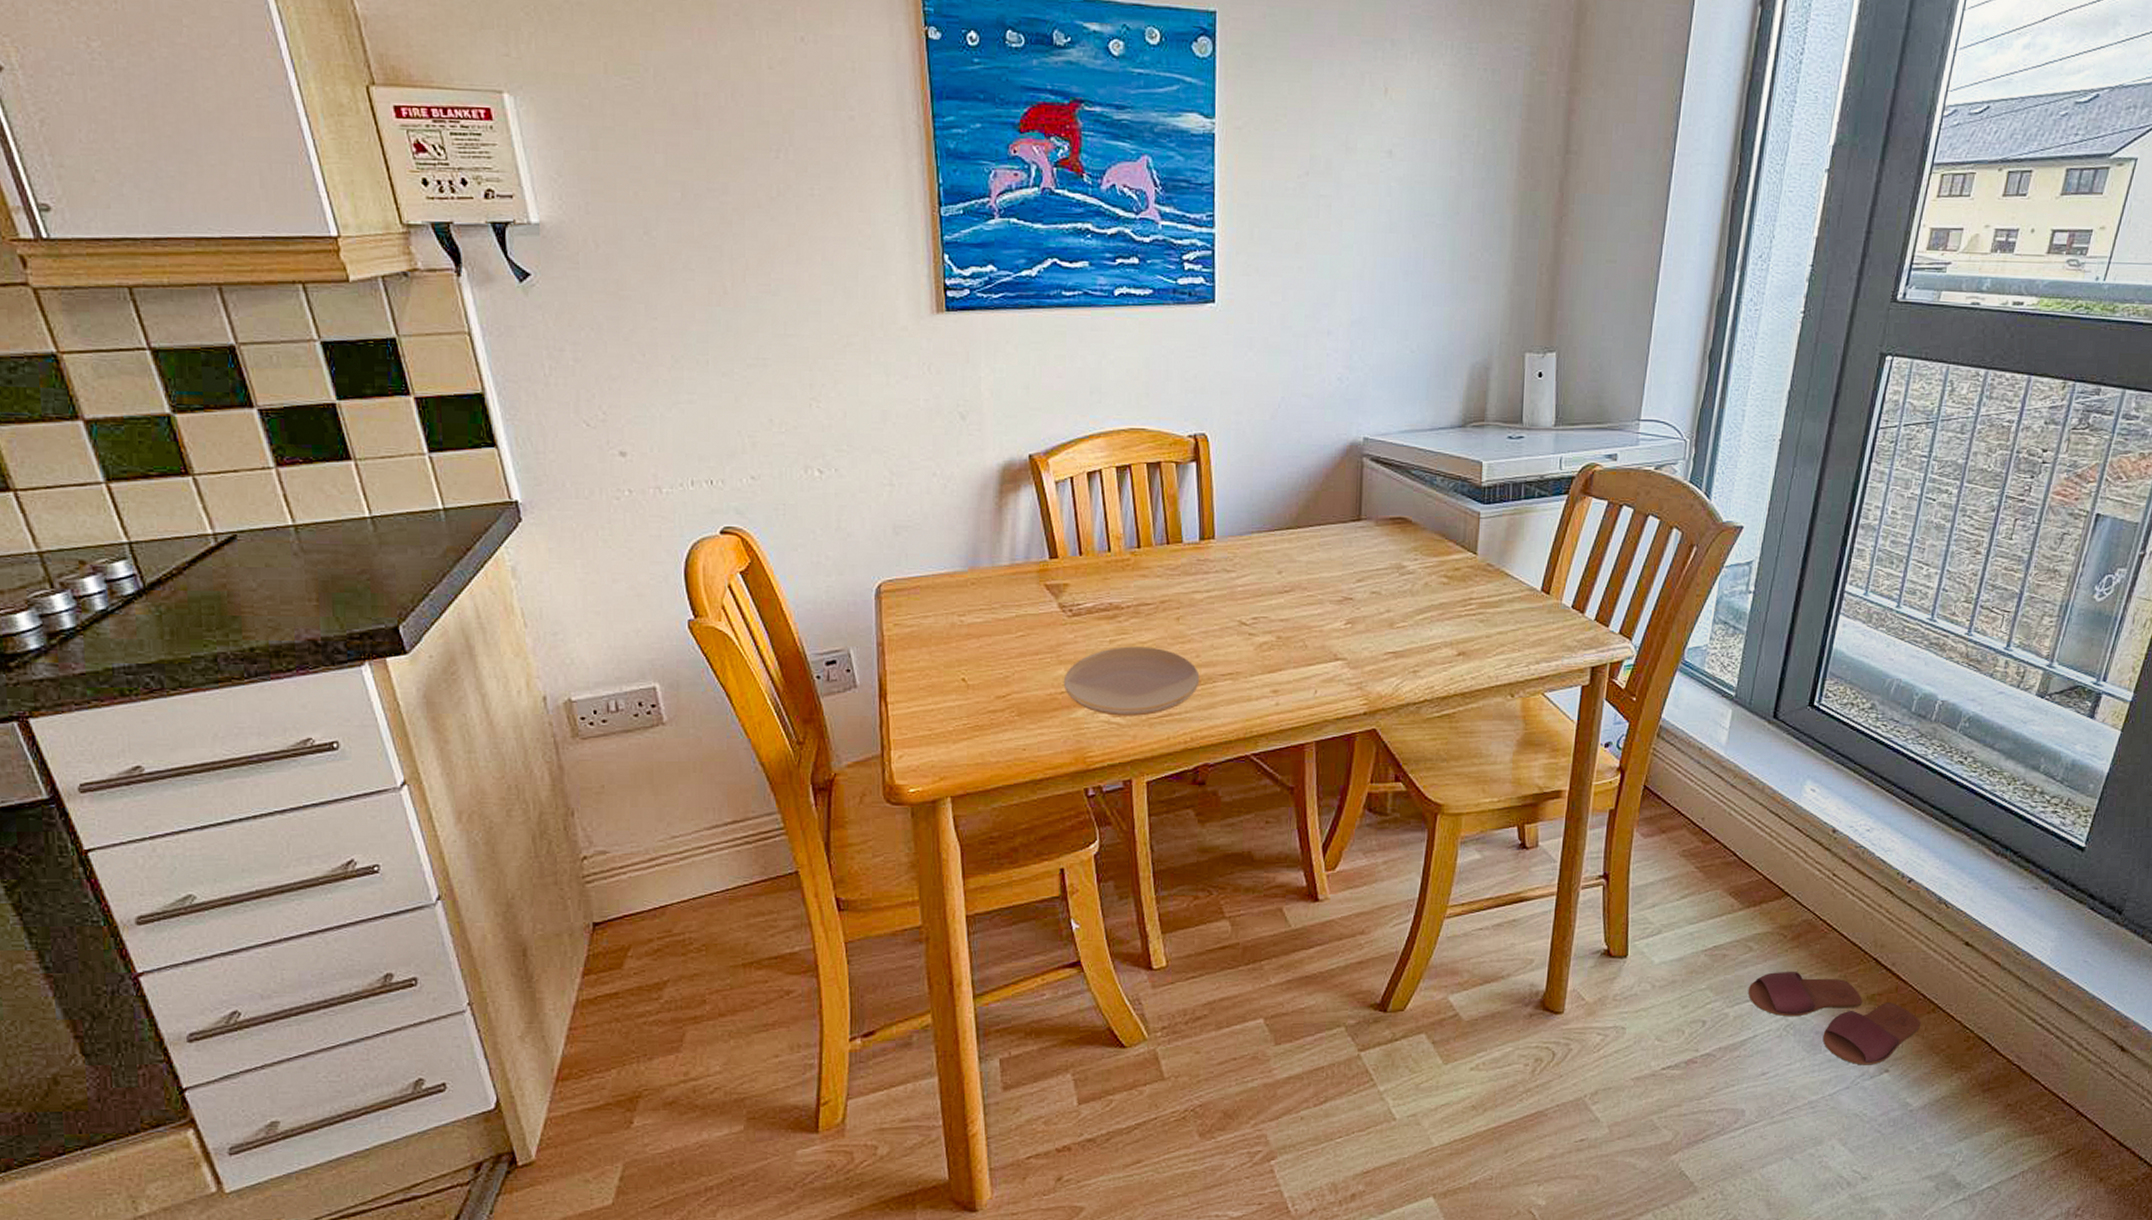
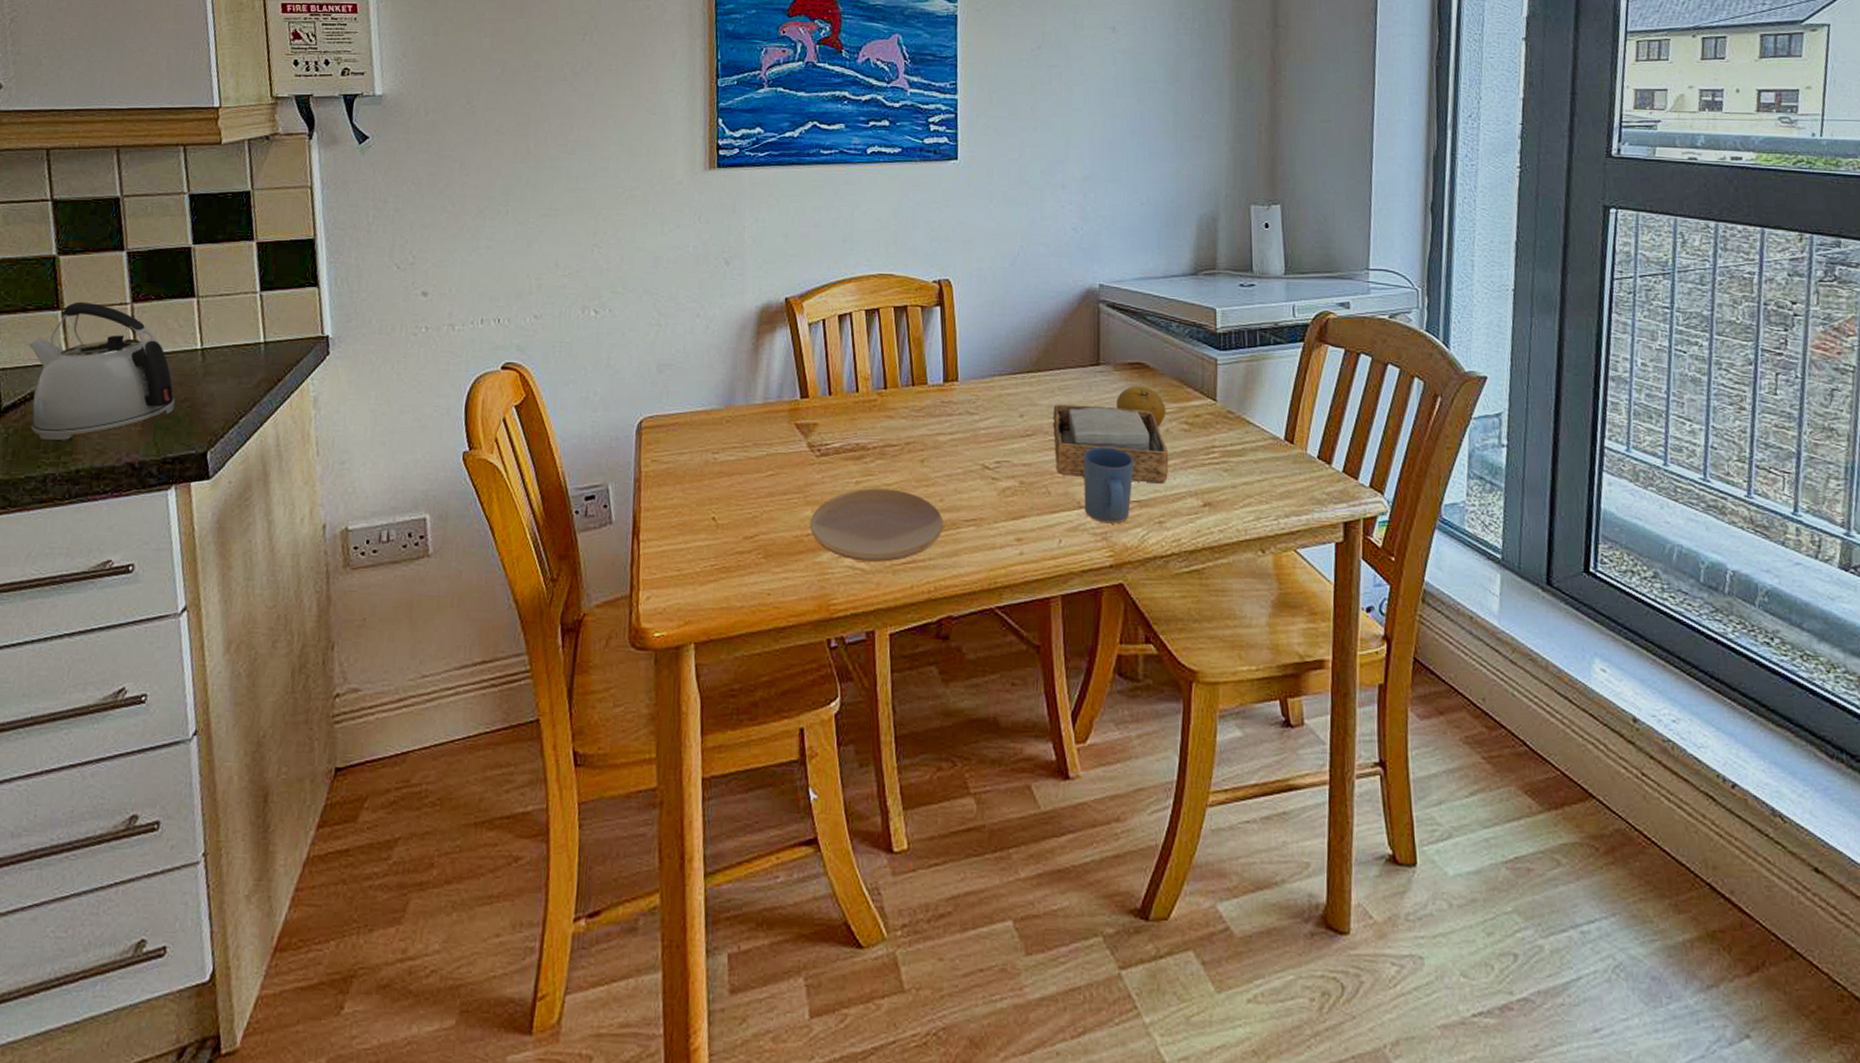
kettle: none [161,466,352,619] -> present [29,301,176,441]
napkin holder: none [1311,560,1427,635] -> present [1053,404,1169,484]
mug: none [1340,601,1391,674] -> present [1083,446,1134,524]
fruit: none [1376,540,1426,580] -> present [1116,385,1166,426]
slippers: present [1748,971,1922,1065] -> none [1562,894,1780,1027]

